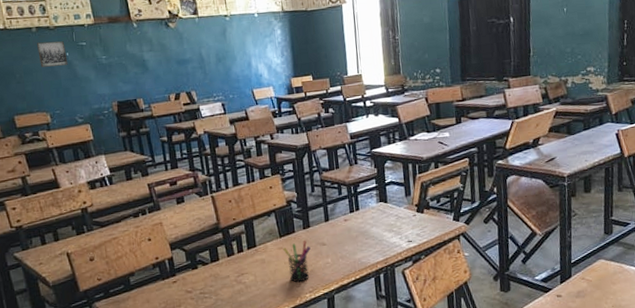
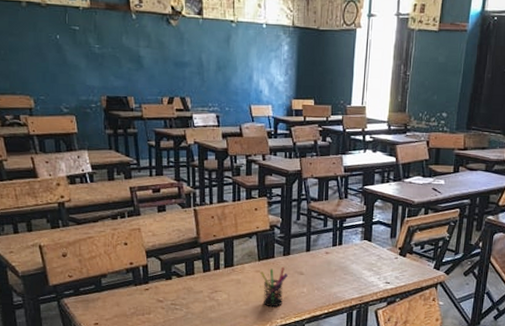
wall art: present [37,41,68,67] -> none [26,19,58,48]

